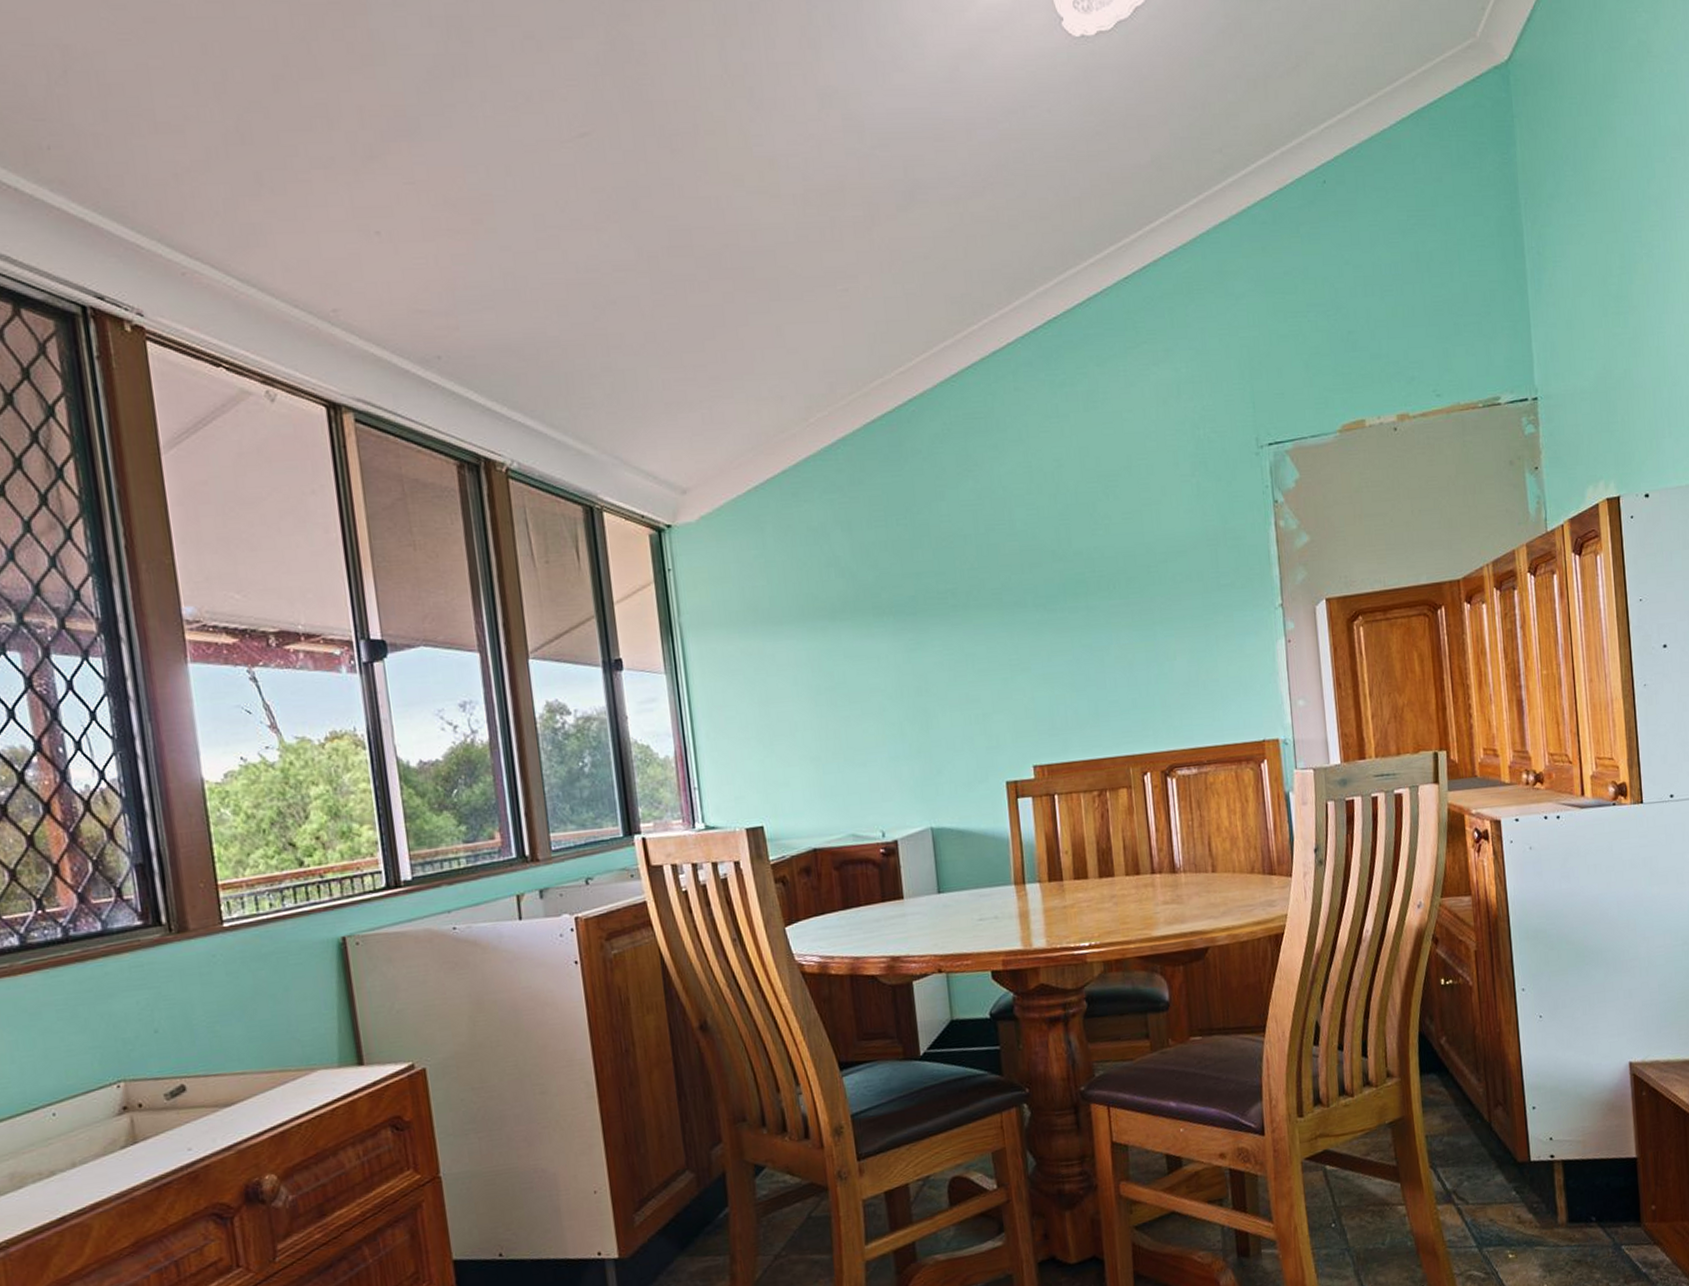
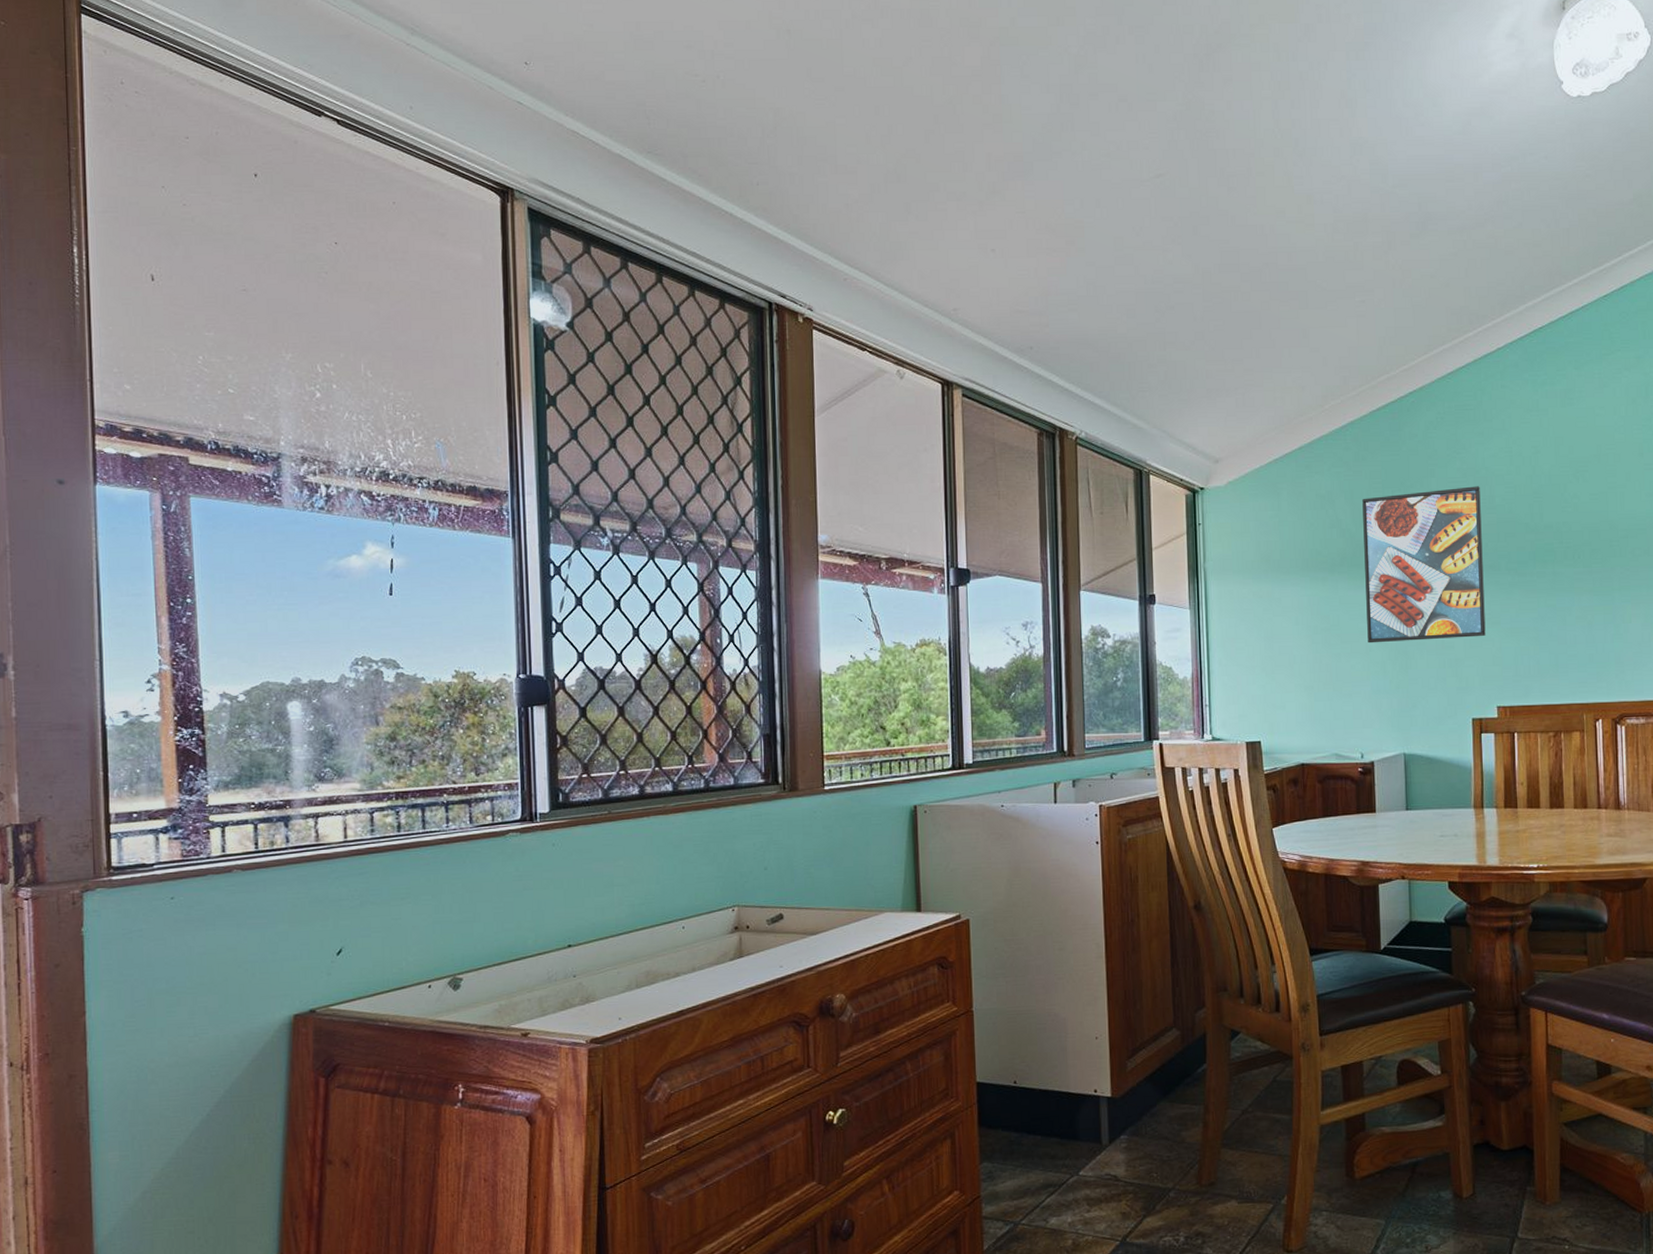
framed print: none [862,509,1015,702] -> present [1362,486,1486,644]

